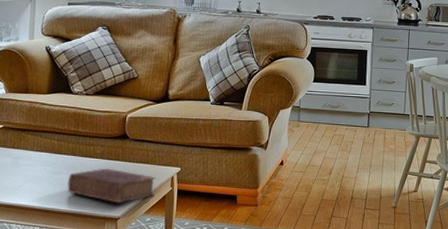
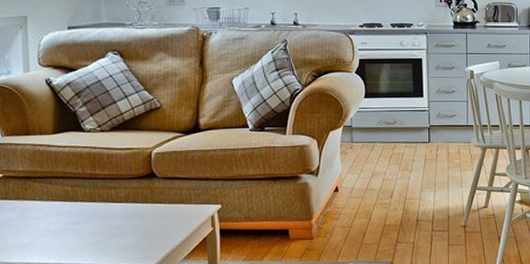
book: present [67,168,157,204] -> none [88,212,194,251]

